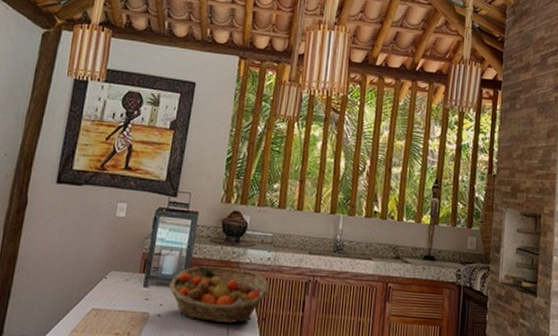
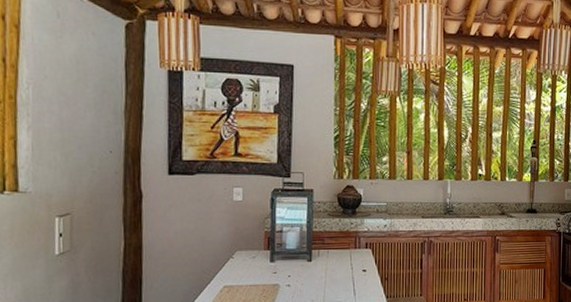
fruit basket: present [169,266,270,323] -> none [295,237,389,286]

